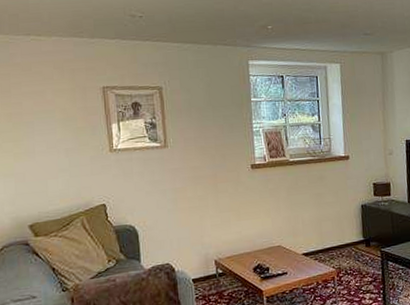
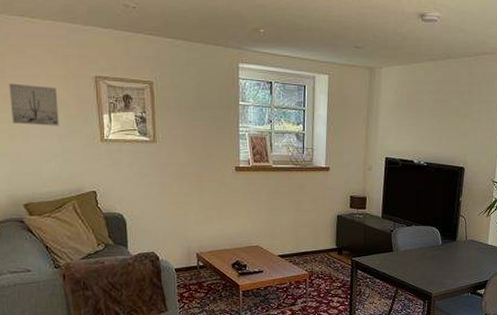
wall art: none [14,101,66,143] -> present [9,83,59,126]

